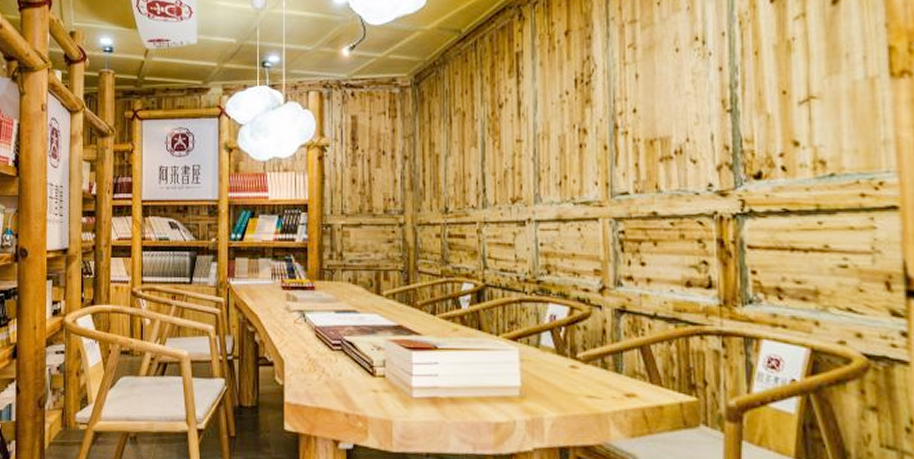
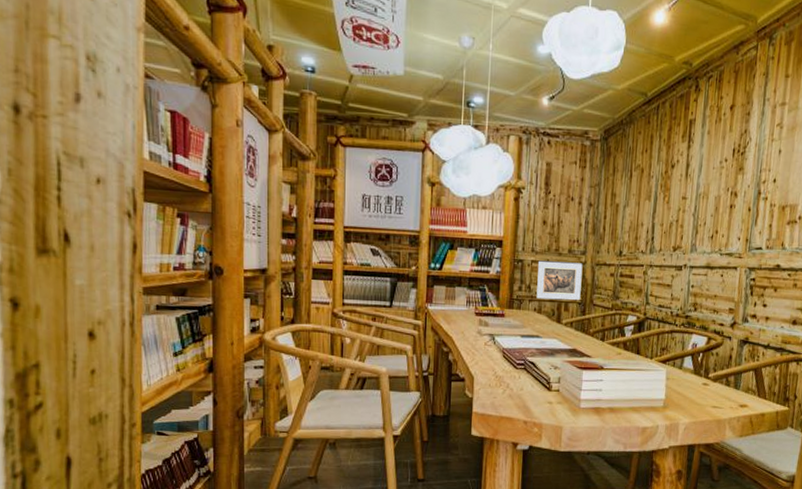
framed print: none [350,224,402,268] -> present [536,260,583,301]

